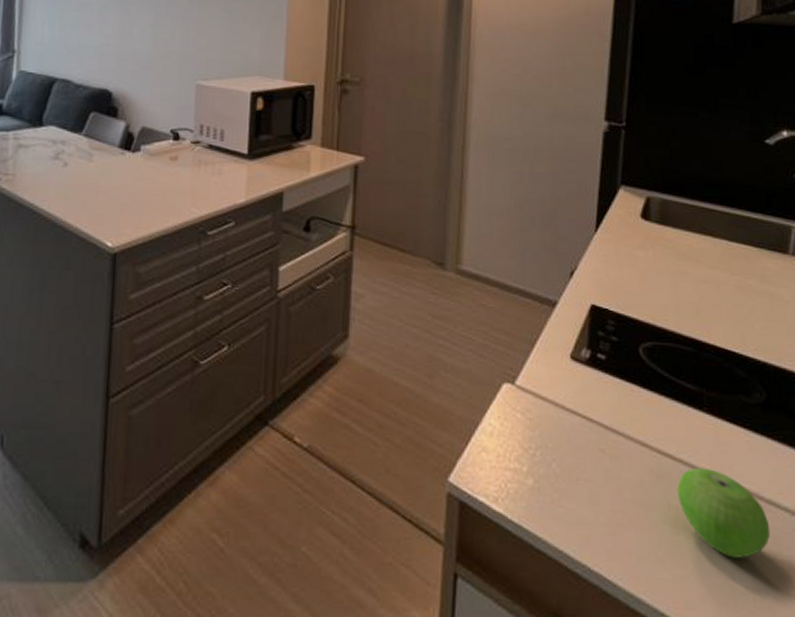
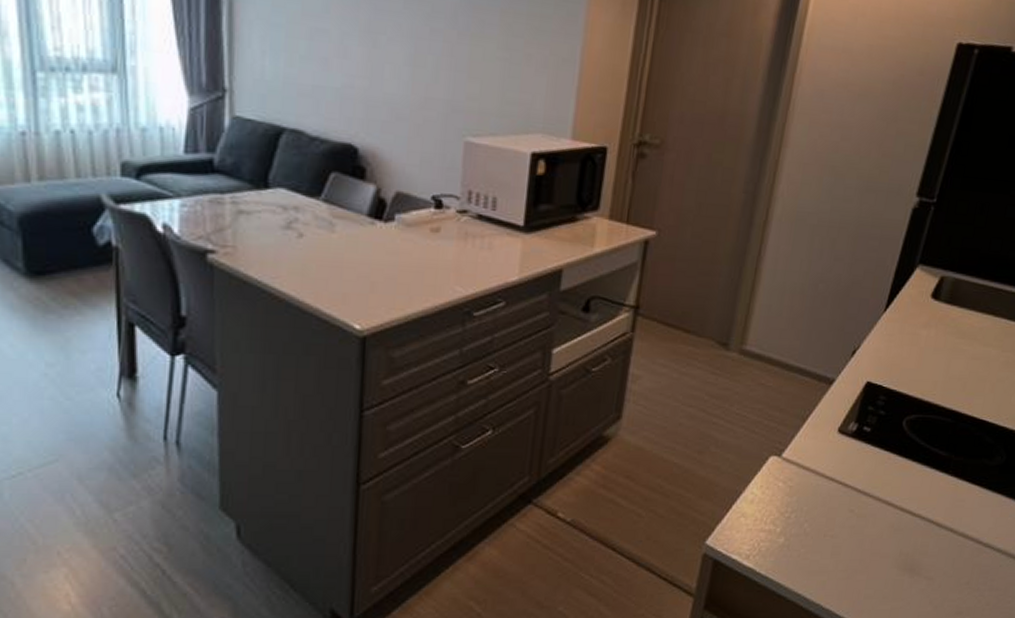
fruit: present [676,467,771,559] -> none [910,520,982,590]

